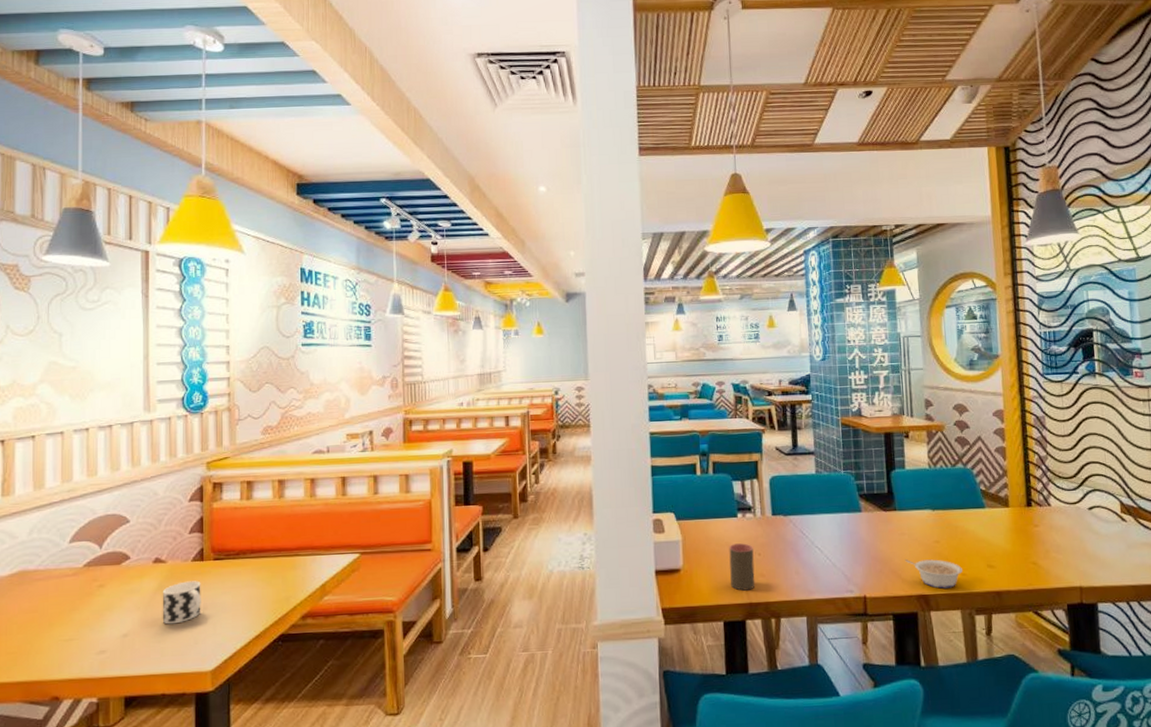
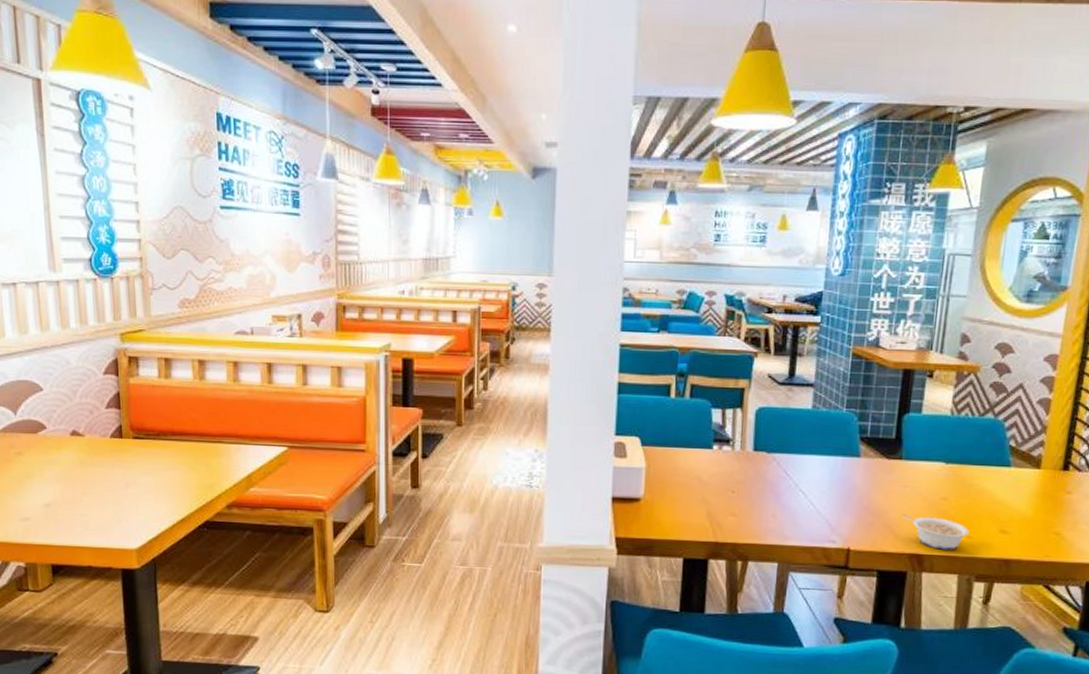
cup: present [162,581,201,625] -> none [81,457,123,499]
cup: present [729,543,755,591] -> none [696,477,727,529]

